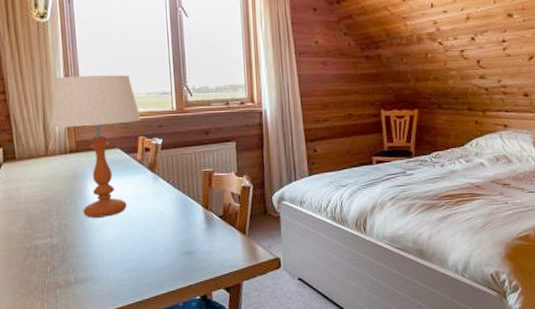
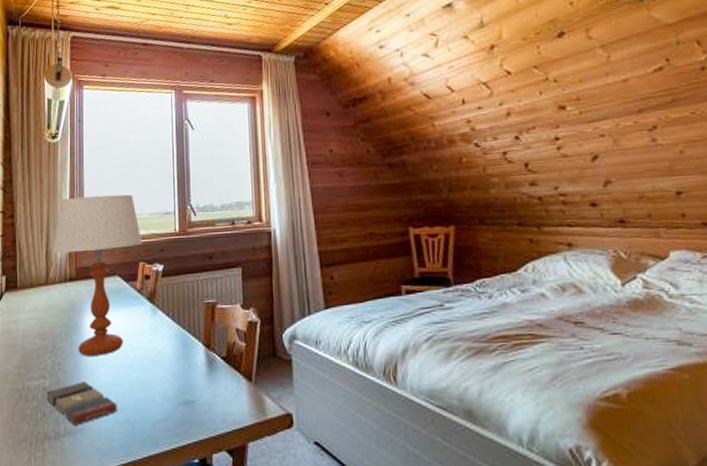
book set: none [54,239,124,276] -> present [46,381,117,427]

